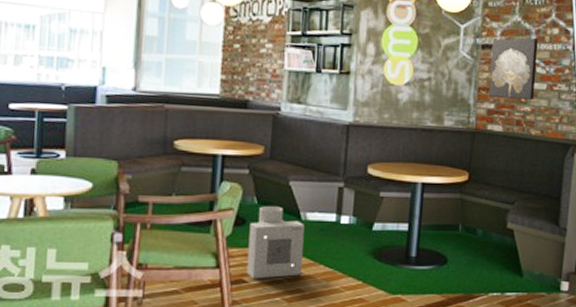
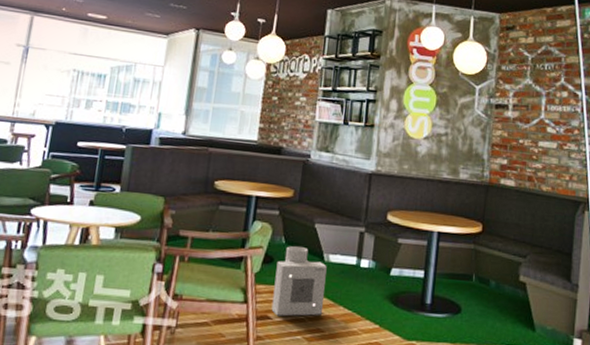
wall art: present [488,37,538,100] -> none [501,99,548,157]

